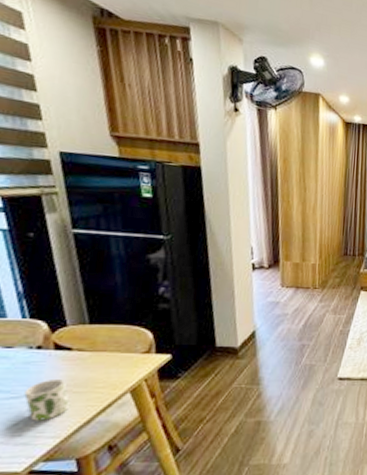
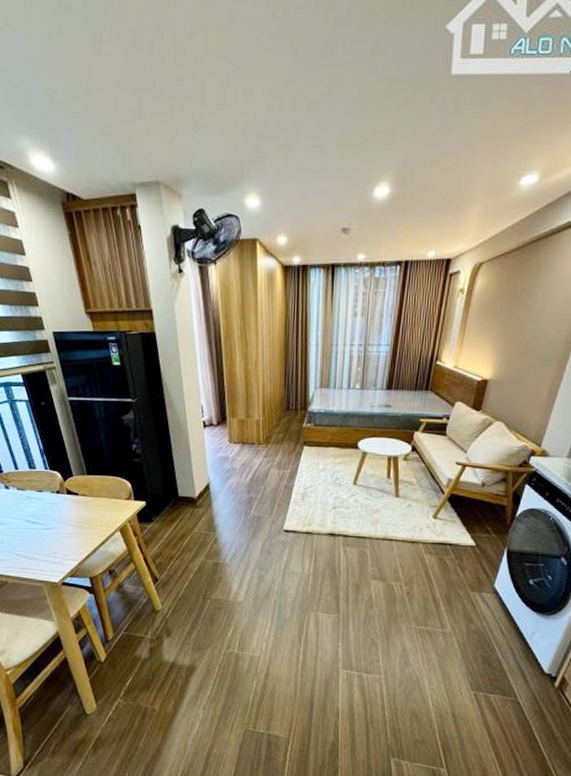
mug: present [24,379,71,421] -> none [53,517,82,547]

